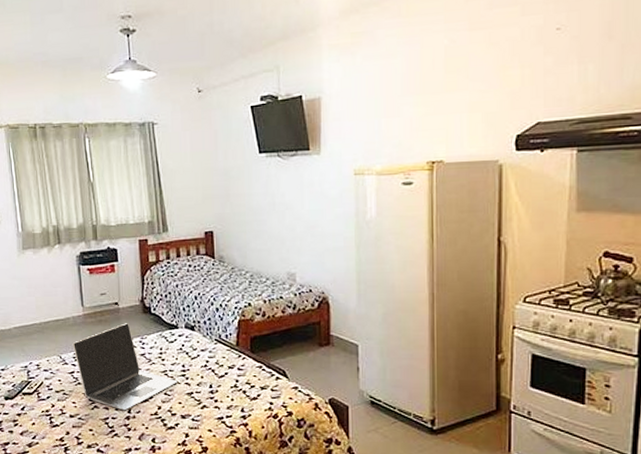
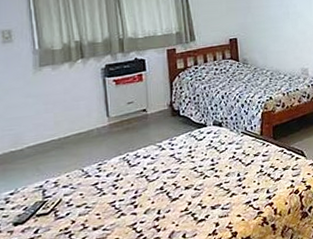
laptop: present [72,323,177,411] -> none [96,127,207,213]

